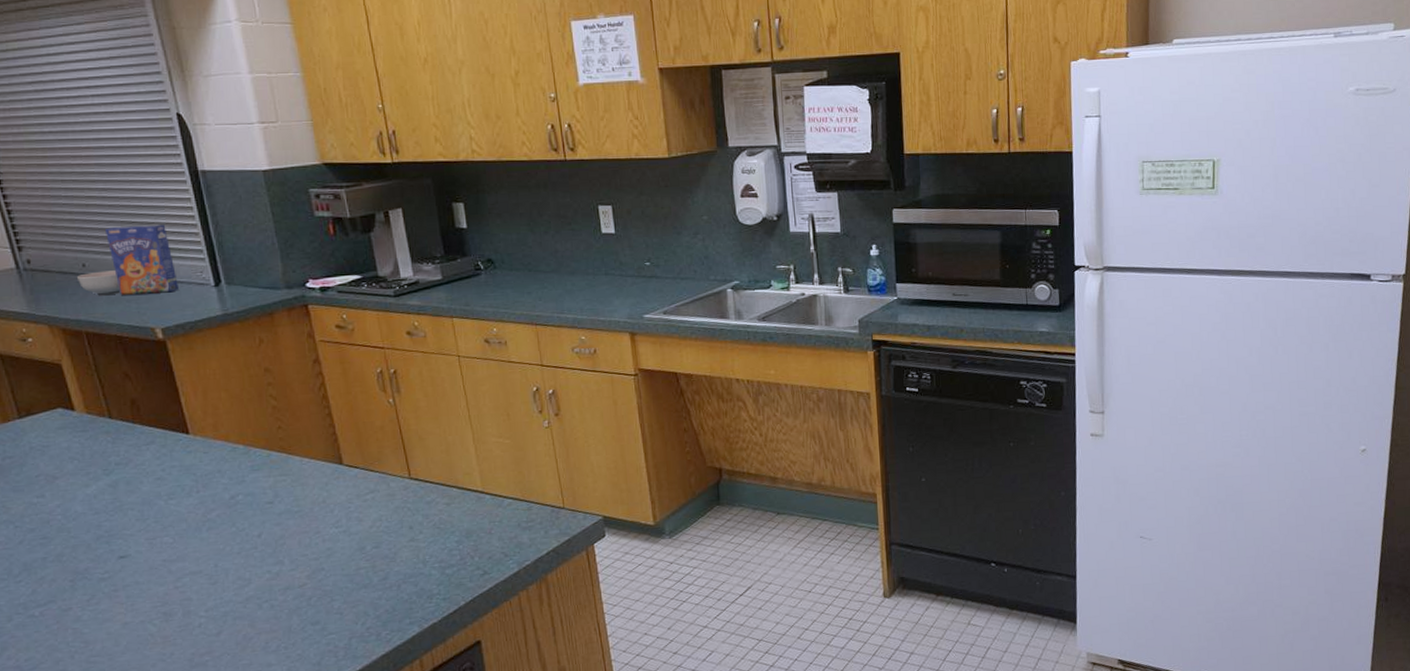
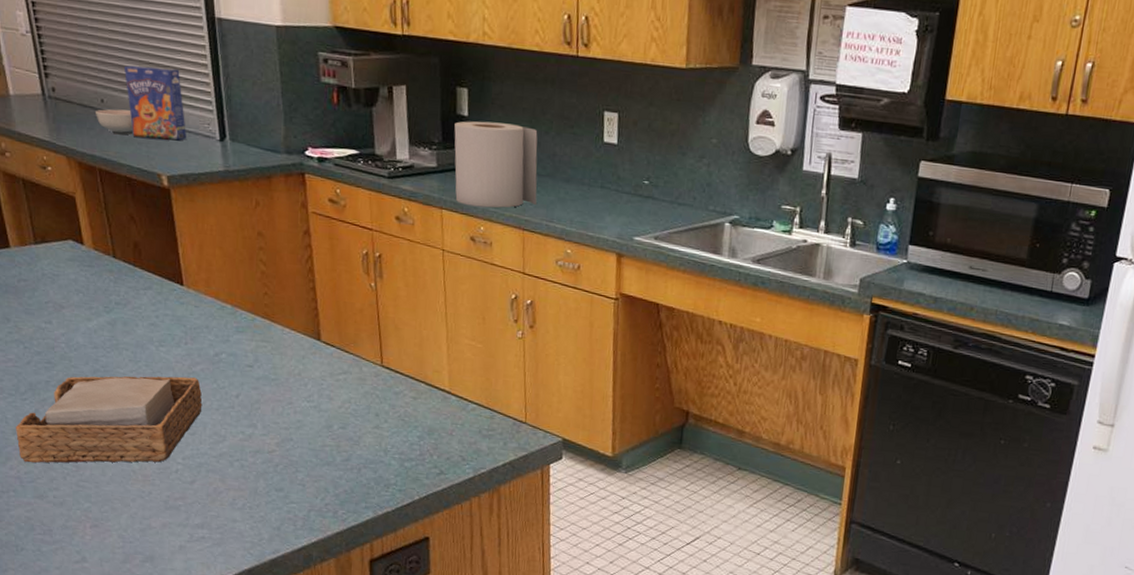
napkin holder: none [10,525,222,649] -> present [15,376,203,463]
paper towel roll: none [455,229,545,311] -> present [454,121,538,209]

